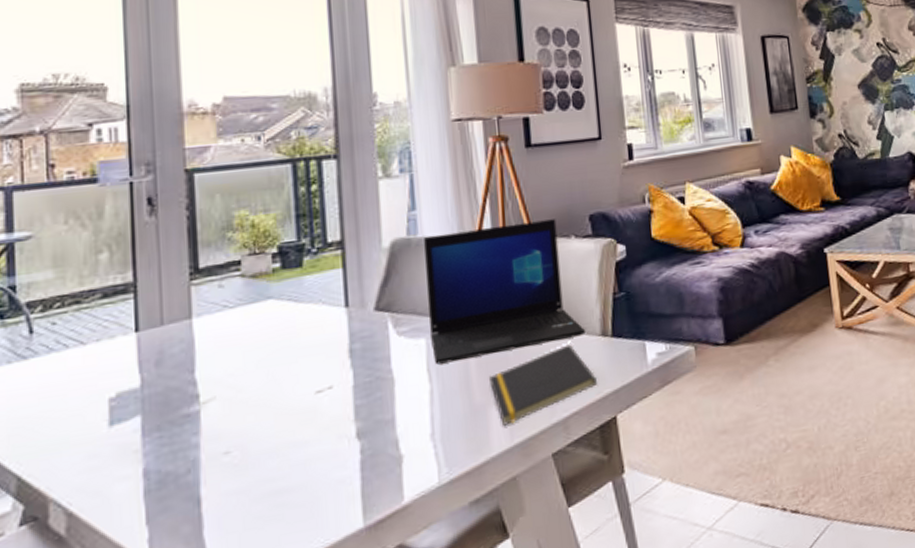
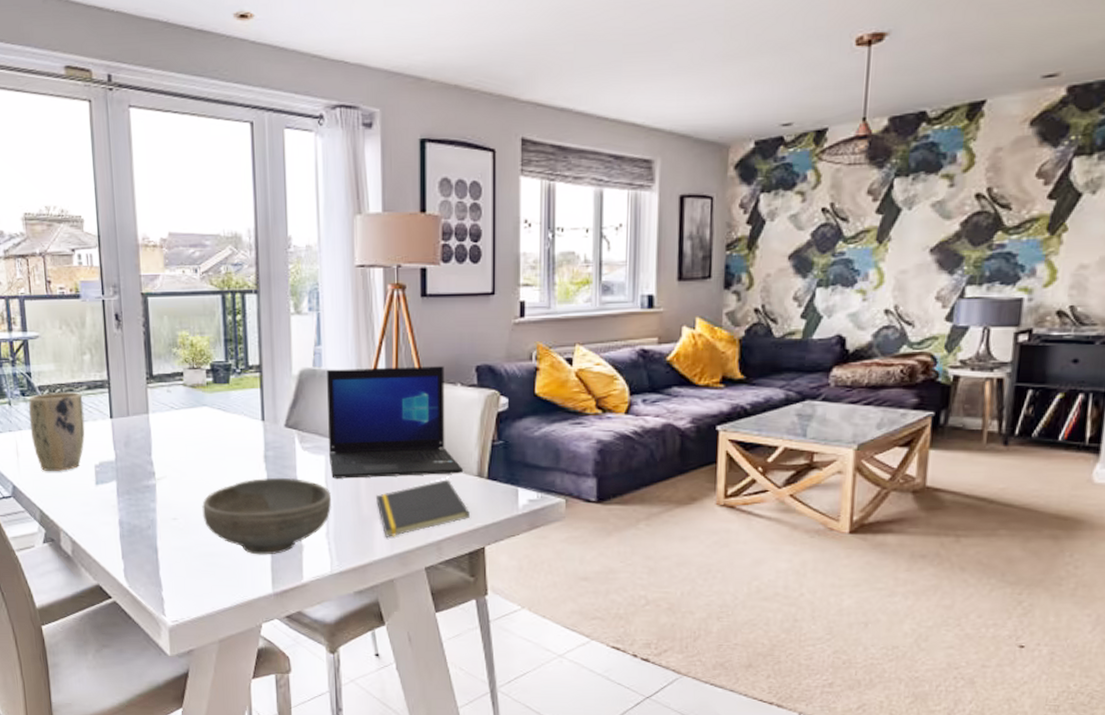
plant pot: none [8,303,97,420] -> present [28,392,85,472]
bowl: none [266,371,436,481] -> present [202,477,331,555]

